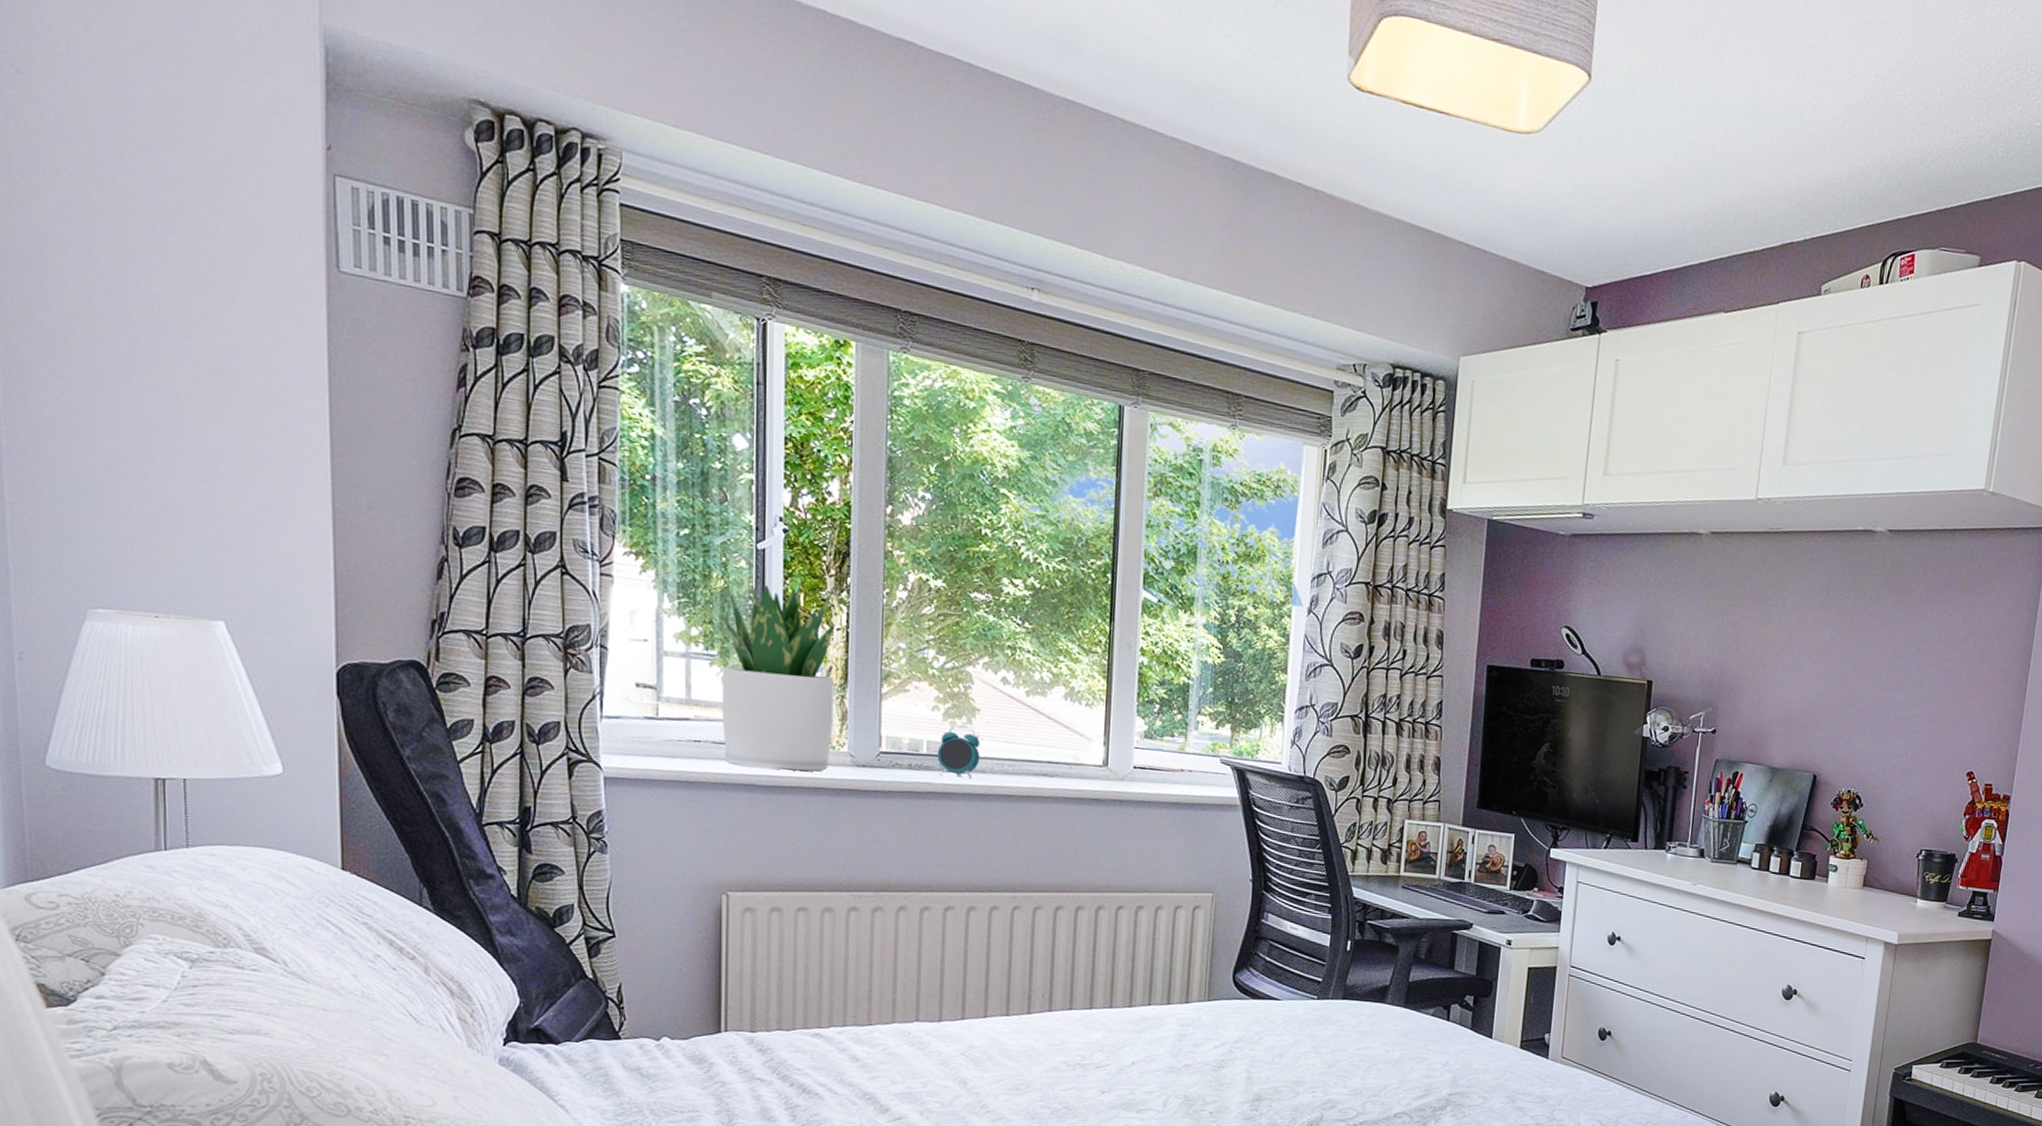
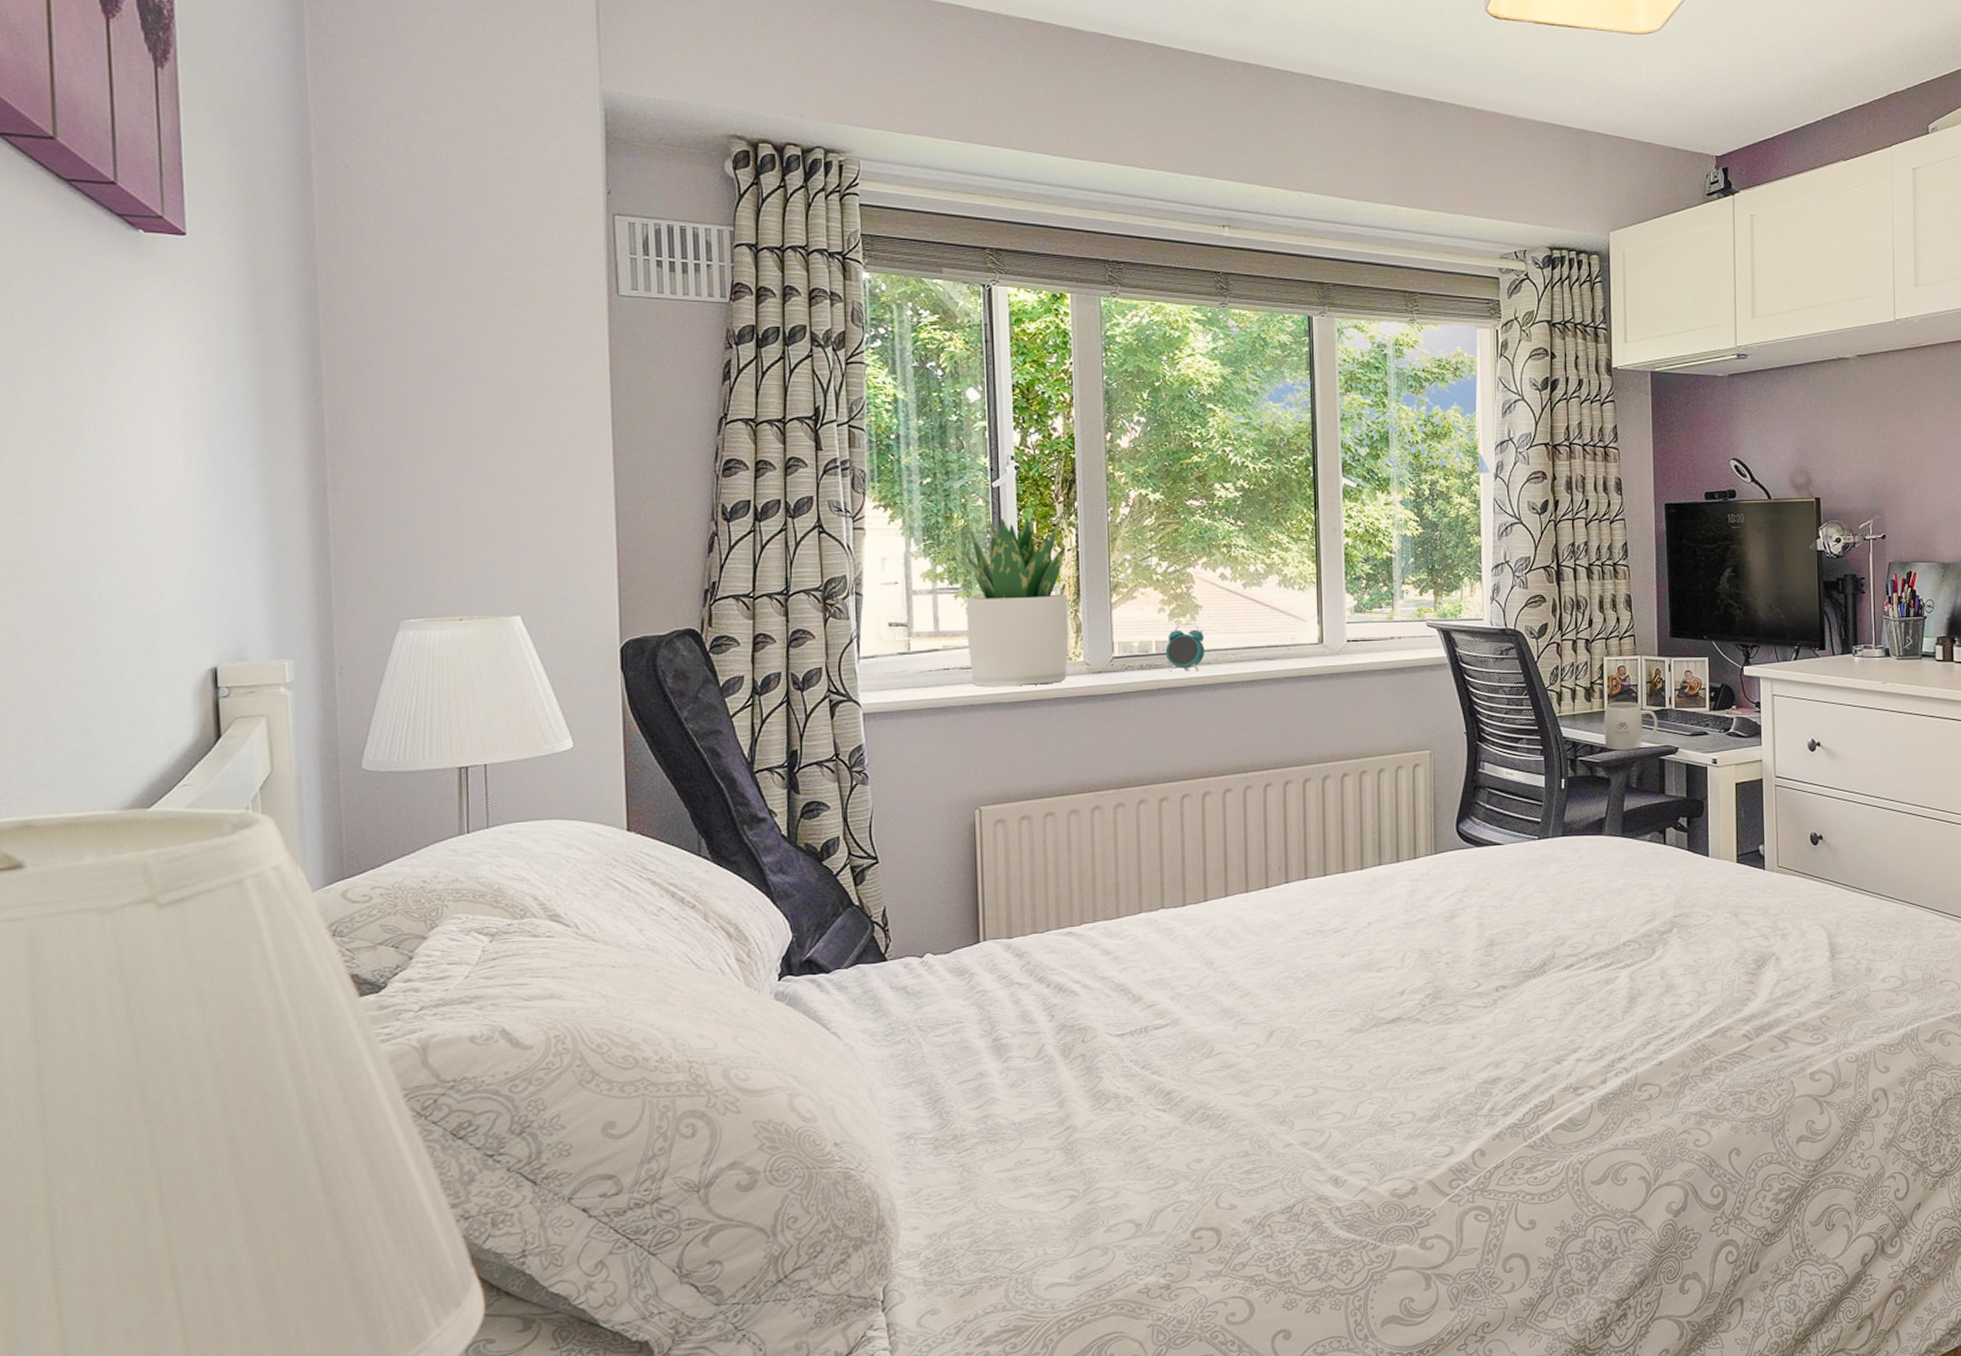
mug: none [1397,868,1455,920] -> present [1603,701,1659,751]

